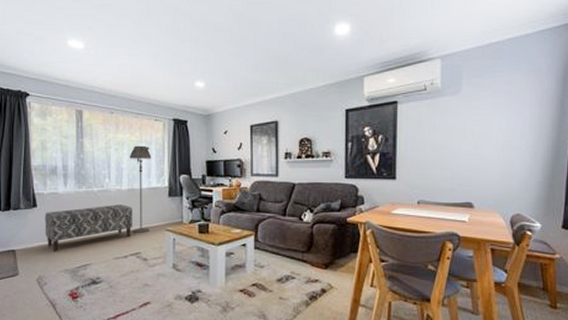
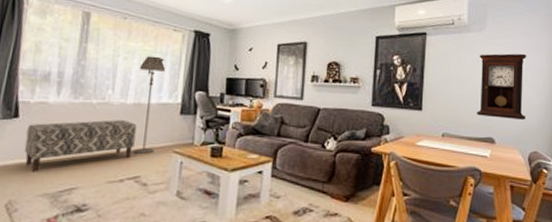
pendulum clock: none [453,114,508,182] -> present [477,53,527,120]

